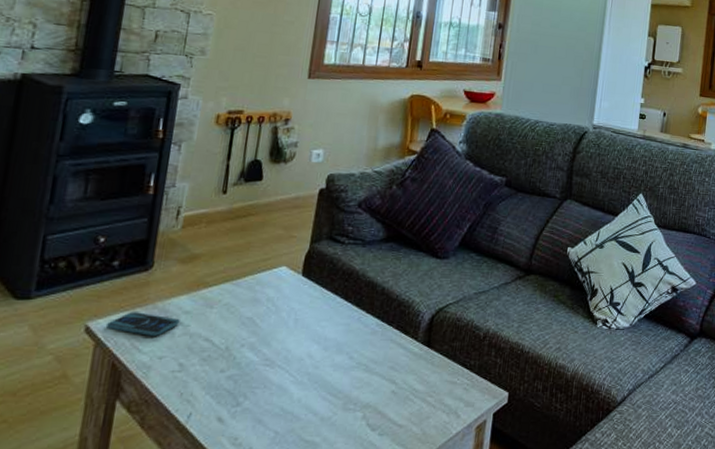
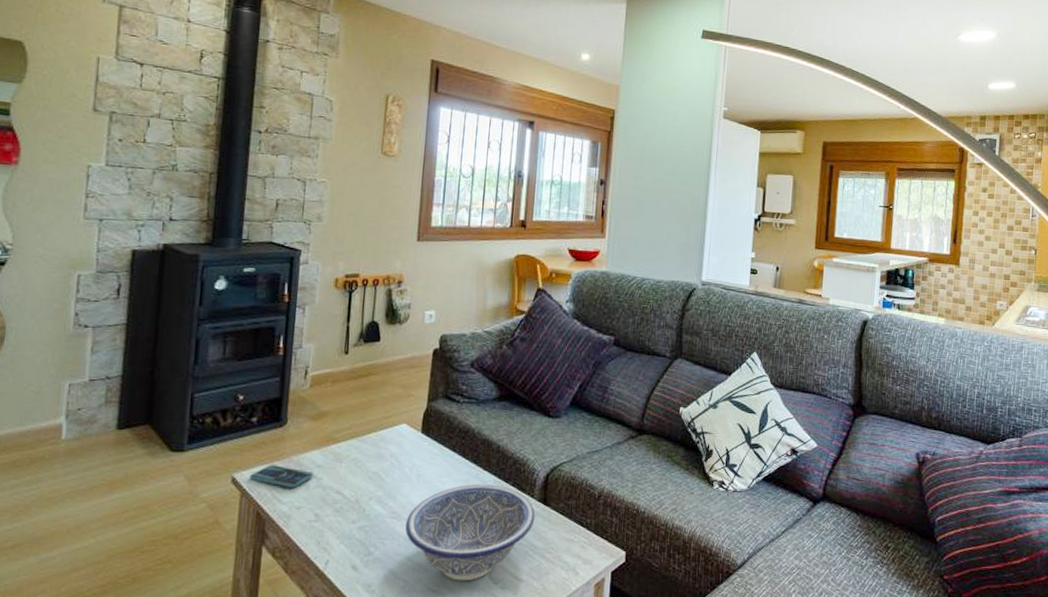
decorative bowl: none [279,327,419,429] -> present [405,484,536,581]

